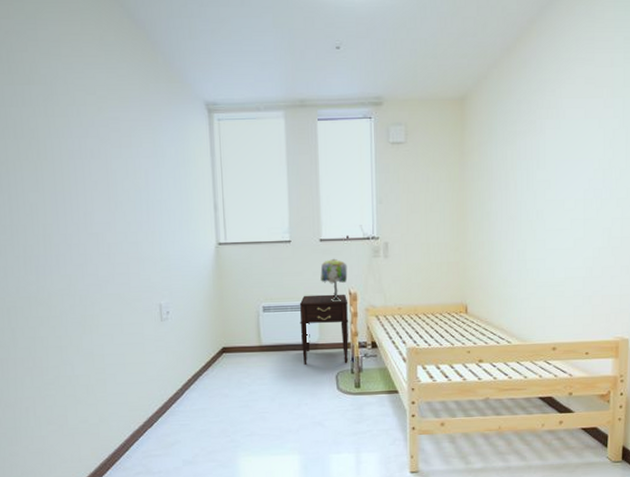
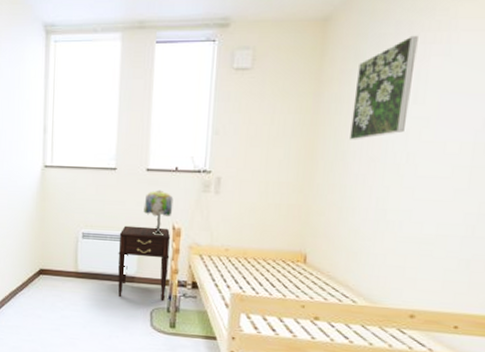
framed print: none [491,112,535,202] -> present [350,35,418,140]

